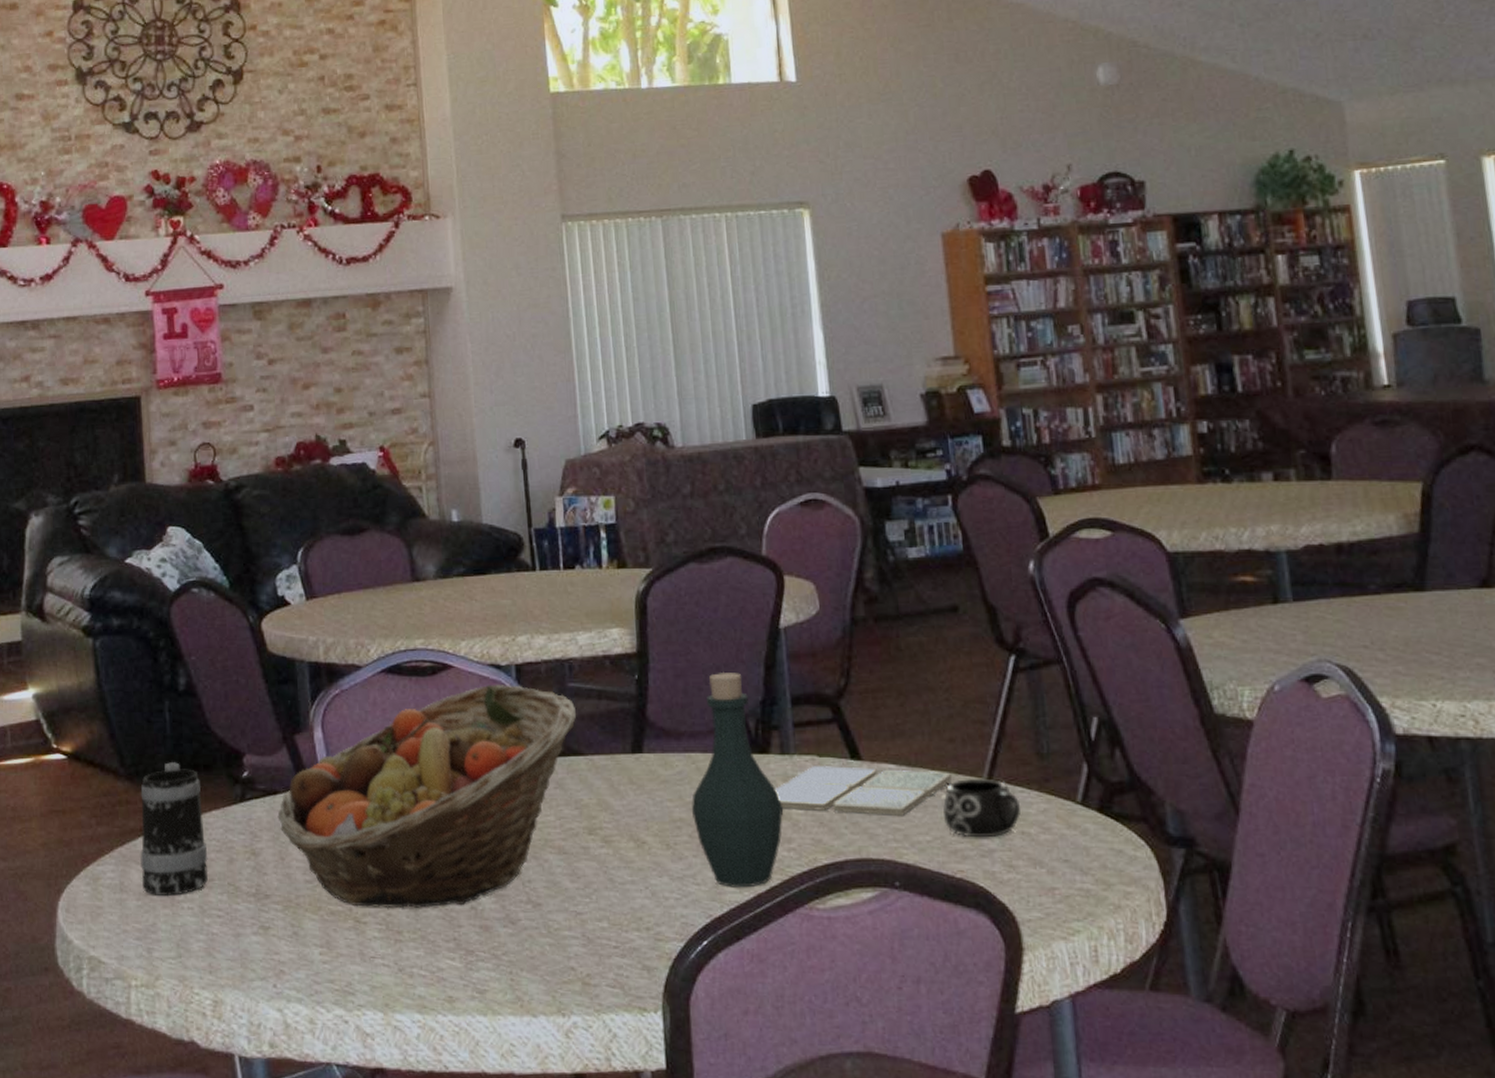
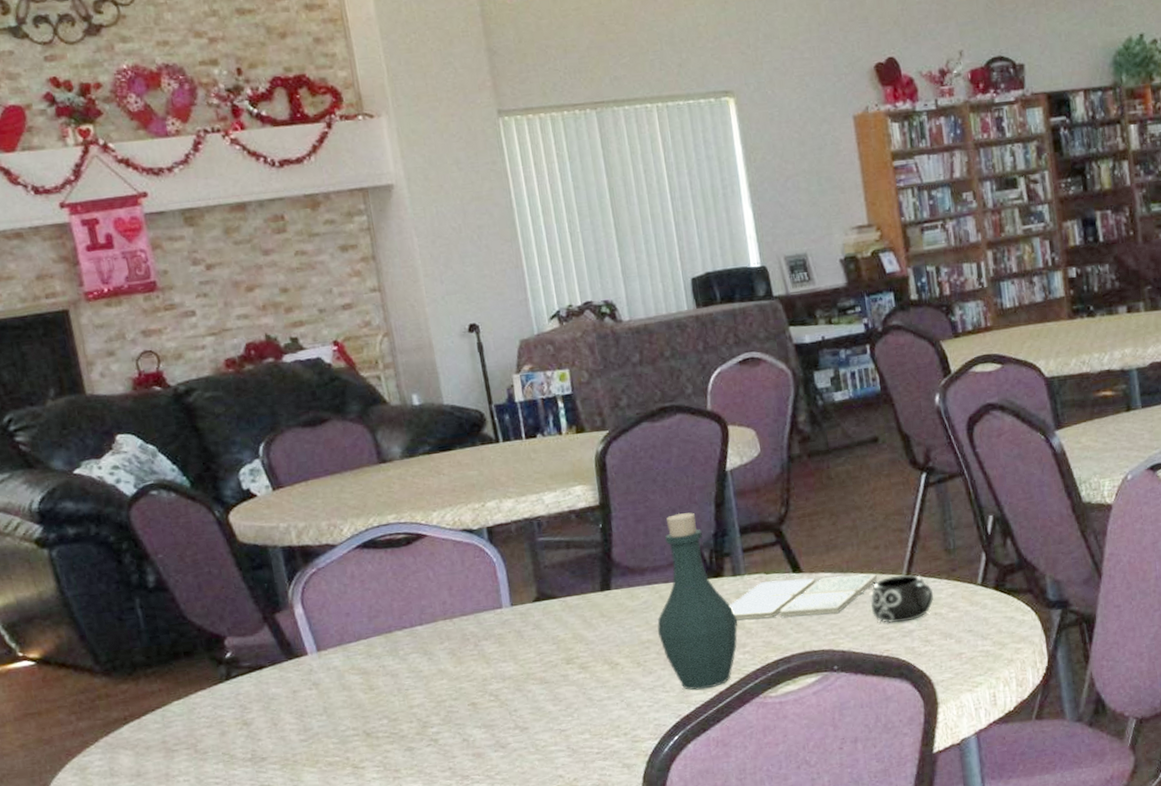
mug: present [139,762,208,897] -> none [120,653,201,775]
fruit basket: present [277,685,577,908] -> none [265,545,549,756]

